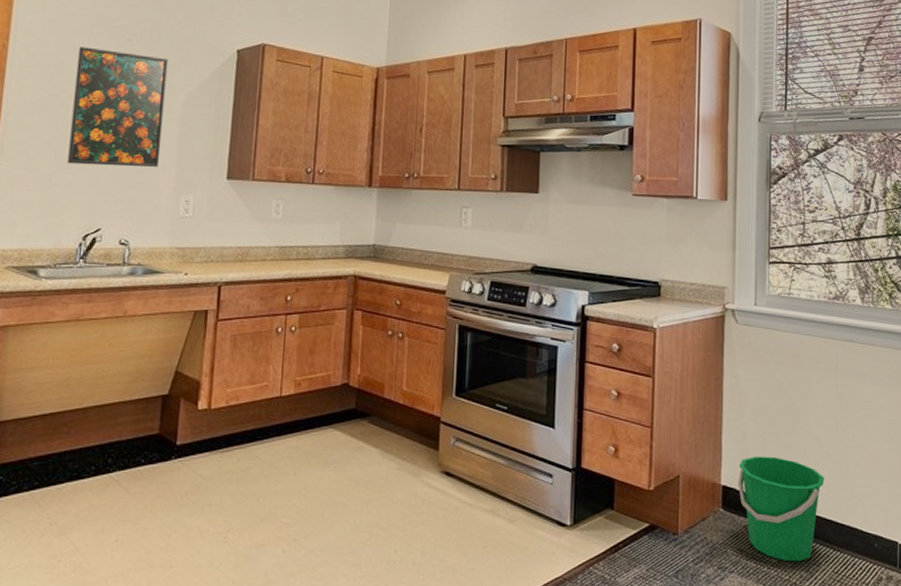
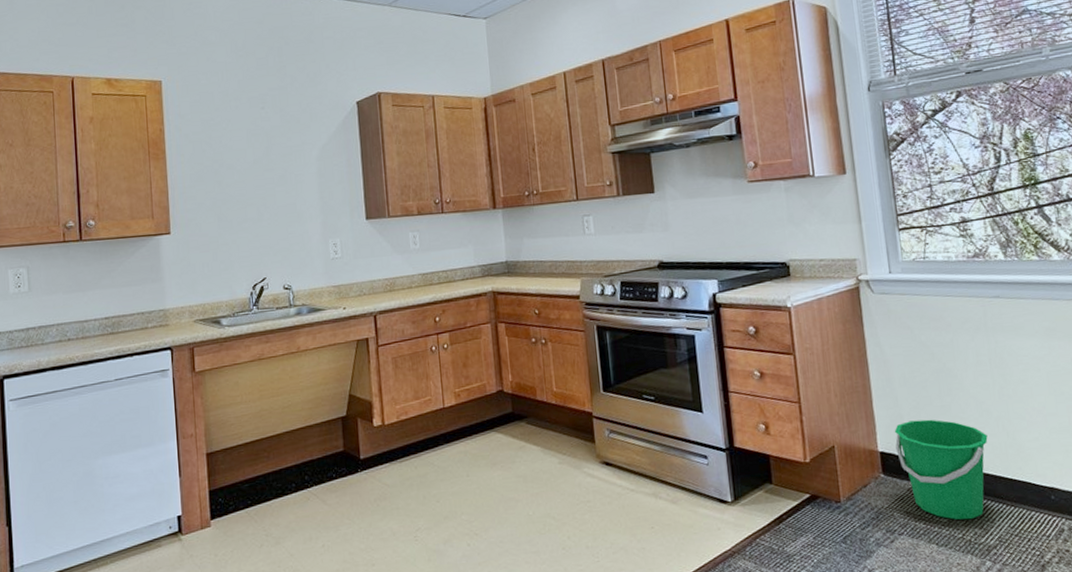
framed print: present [67,46,169,167] -> none [222,119,306,225]

